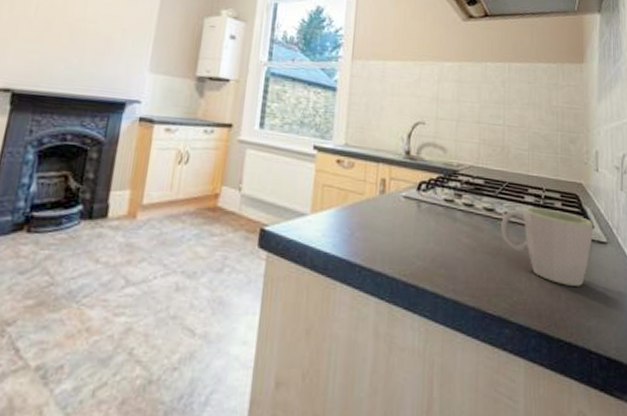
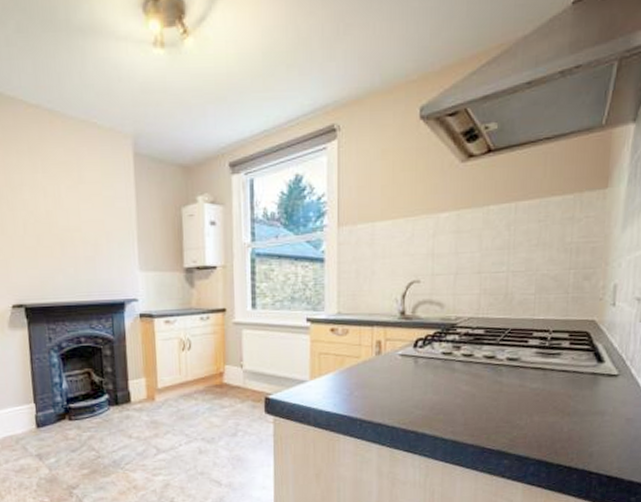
mug: present [501,207,594,286] -> none [502,349,605,418]

